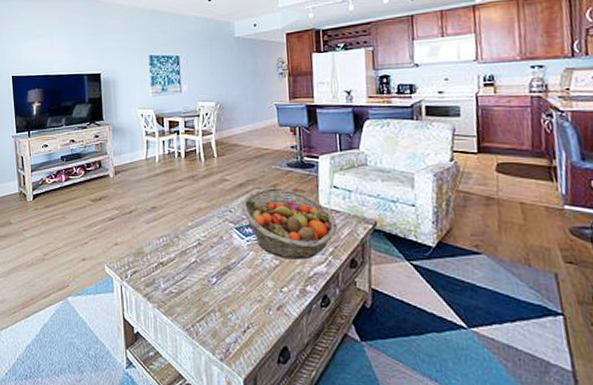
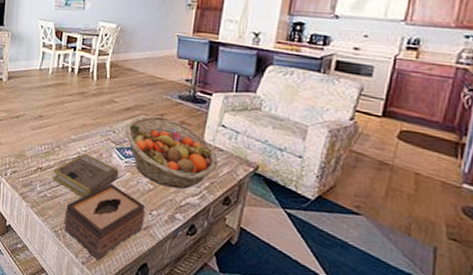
book: none [175,239,243,288] -> present [52,153,119,198]
tissue box: none [194,267,276,354] -> present [64,183,146,261]

